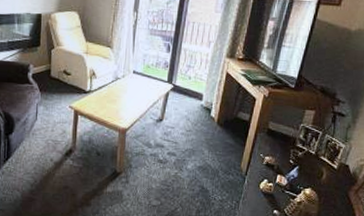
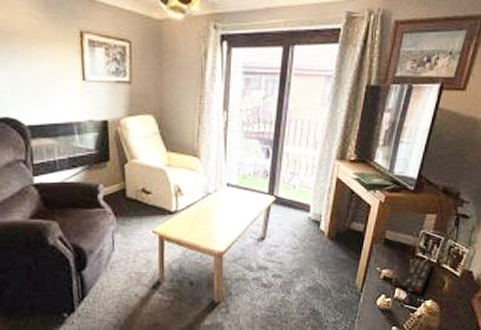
remote control: none [281,148,311,184] -> present [399,258,432,296]

